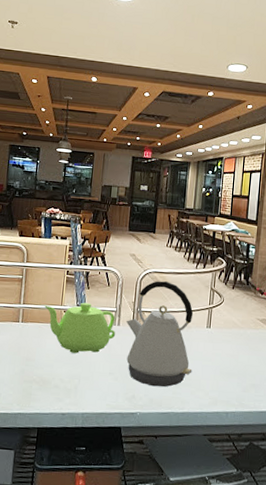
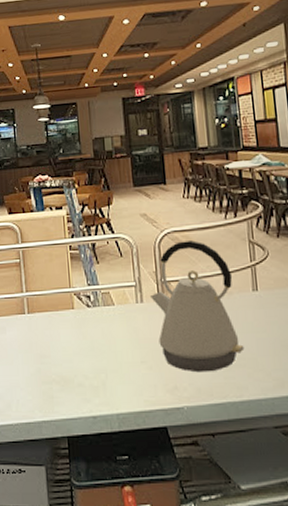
teapot: present [44,302,116,353] -> none [50,280,140,343]

